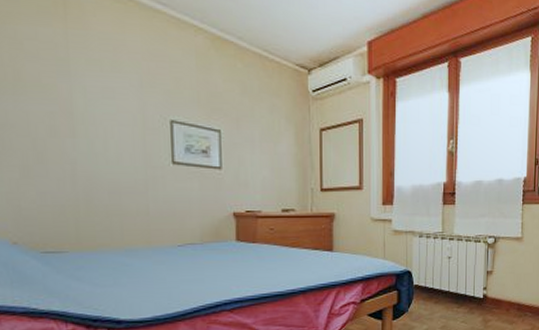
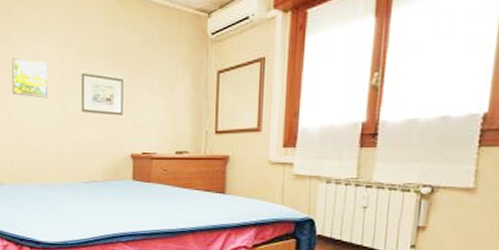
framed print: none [72,93,127,146] -> present [11,57,48,98]

